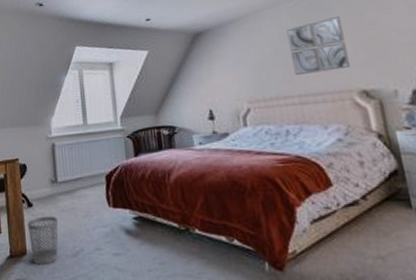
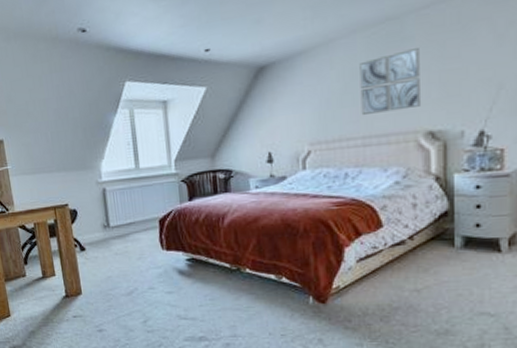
wastebasket: present [27,216,59,264] -> none [81,259,113,303]

